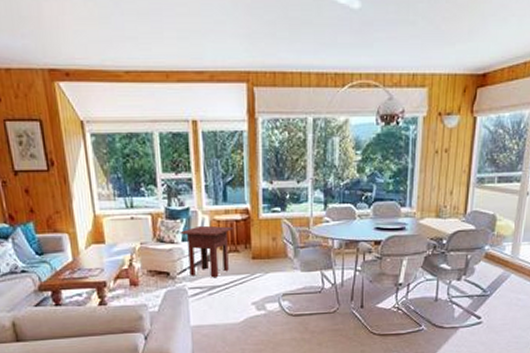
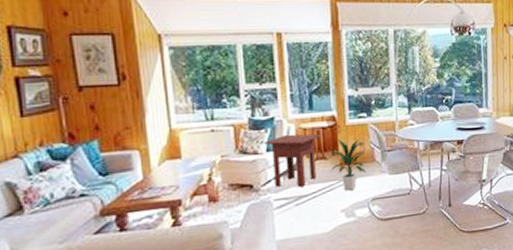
indoor plant: none [242,232,278,285] -> present [330,139,366,191]

